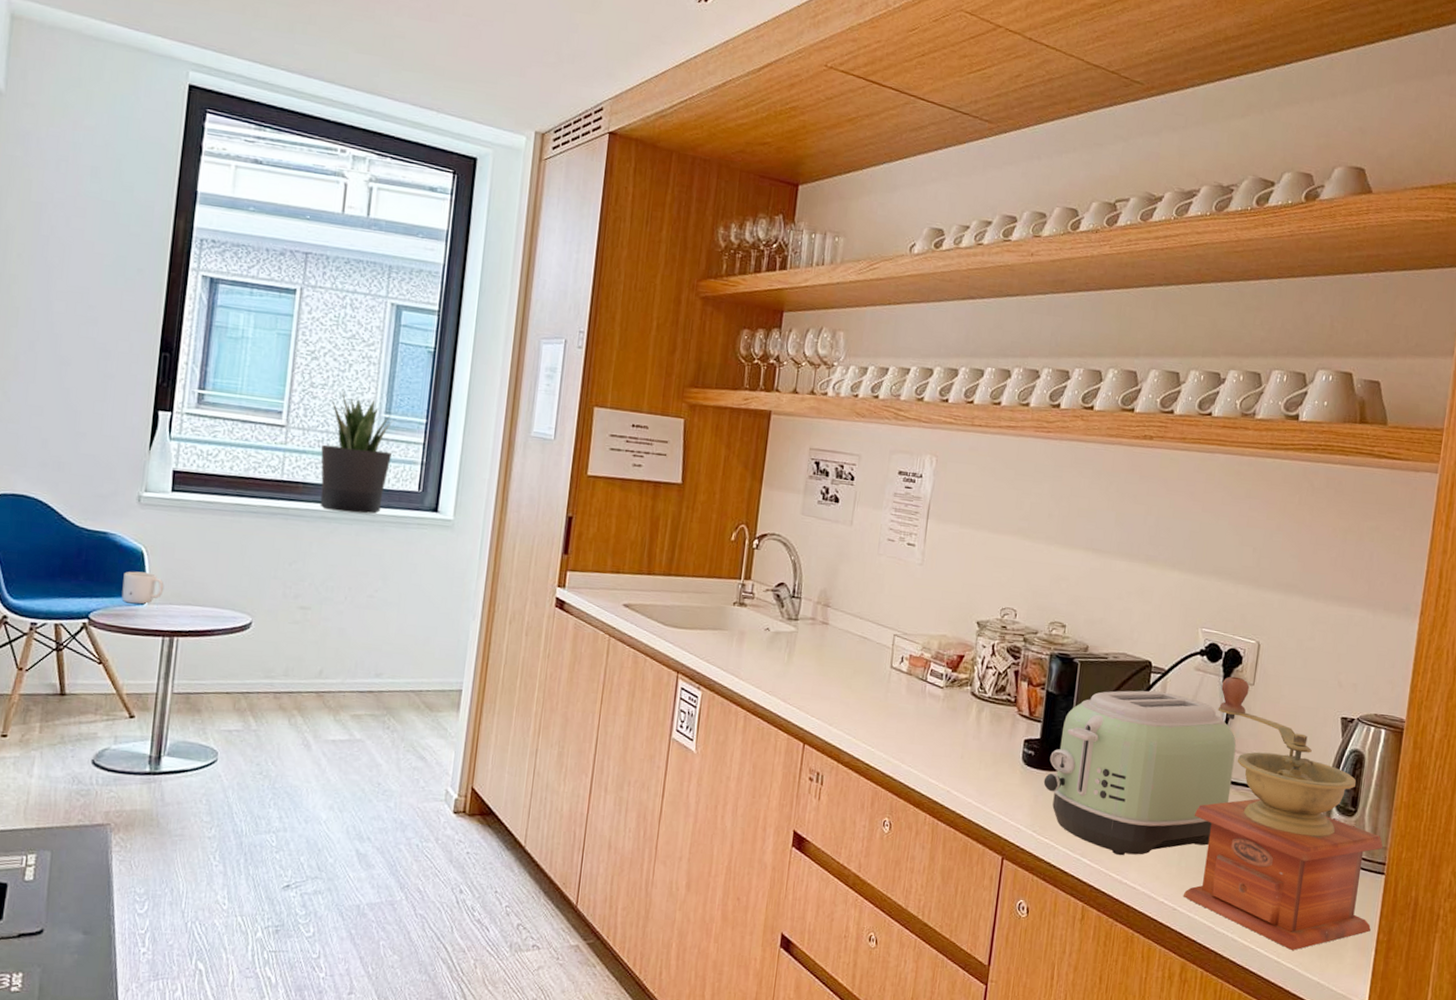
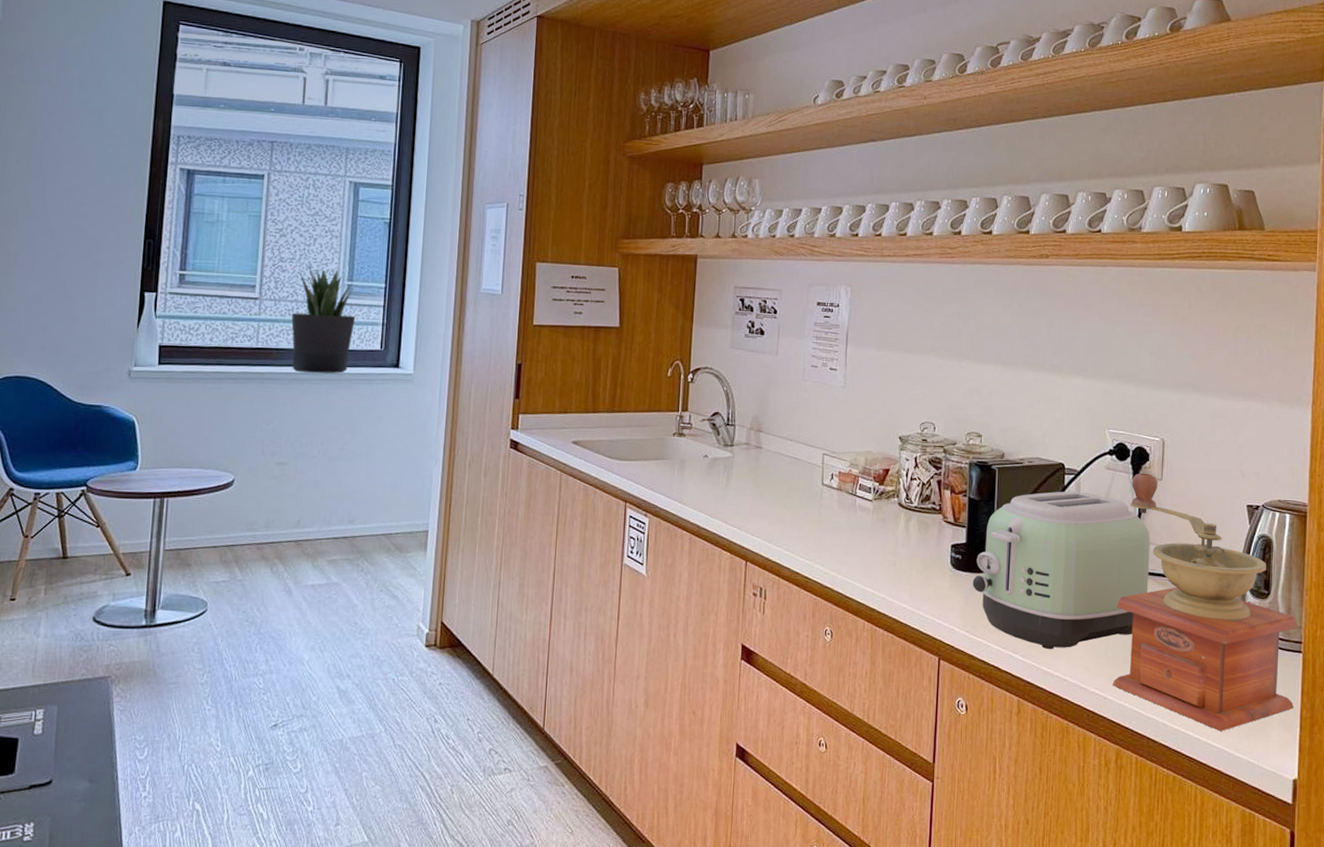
mug: present [121,571,164,604] -> none [116,439,154,470]

